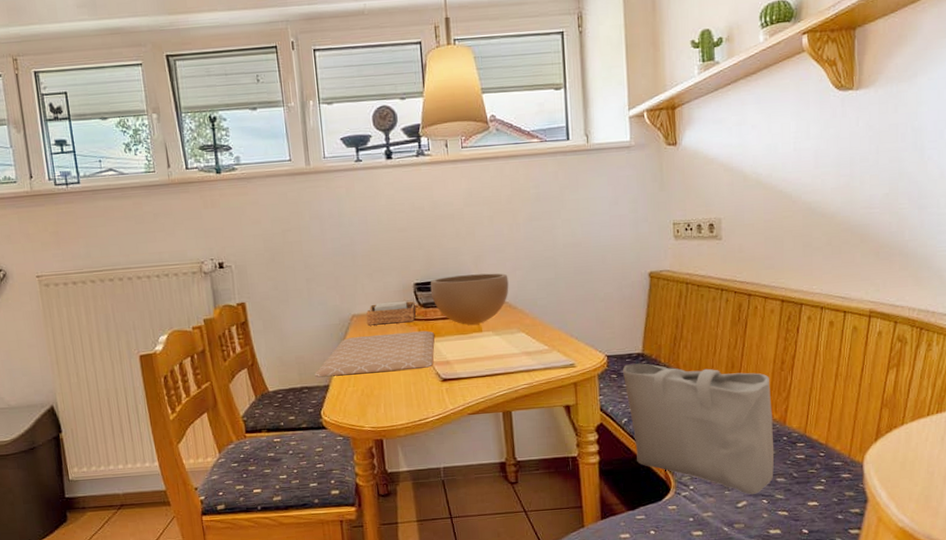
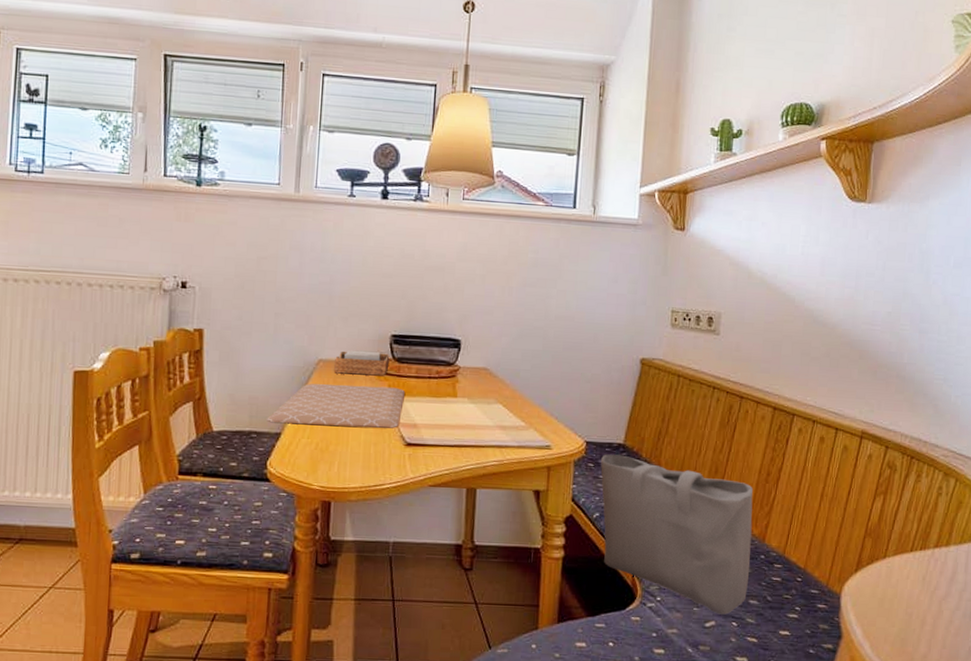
bowl: present [430,273,509,325] -> none [407,332,493,388]

